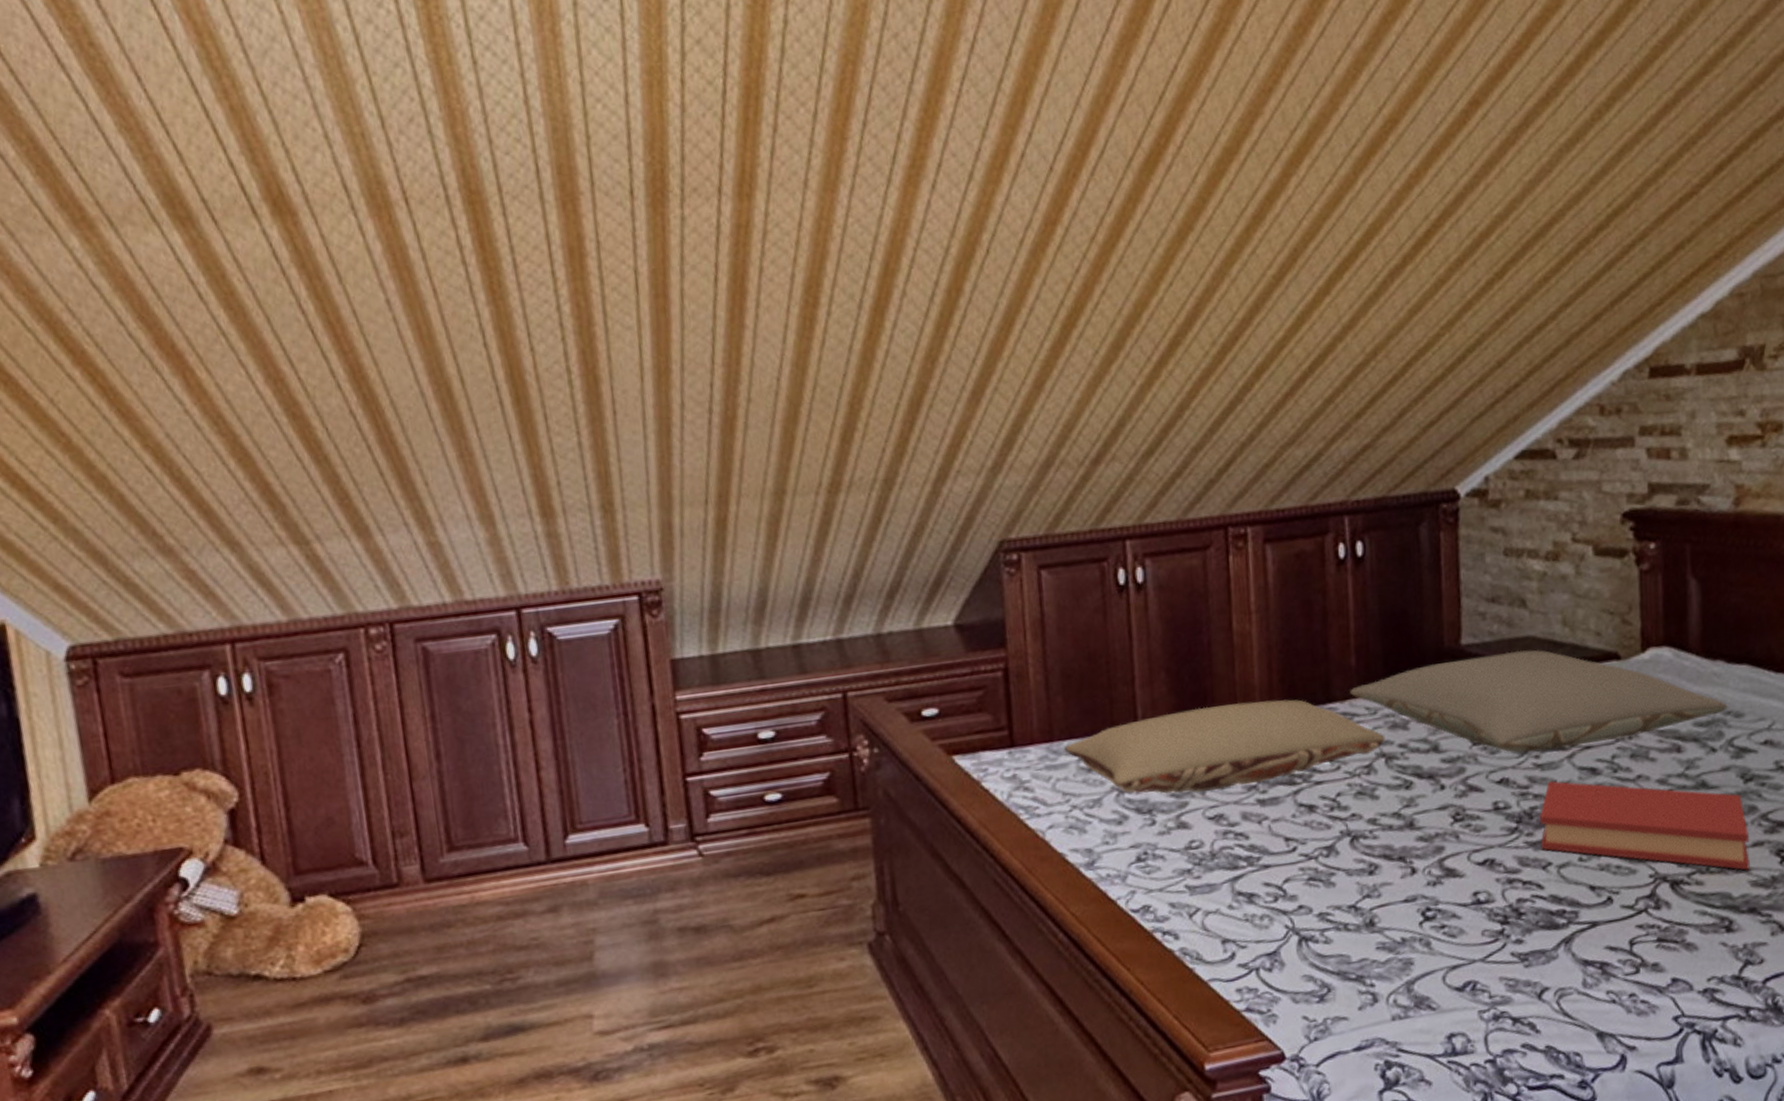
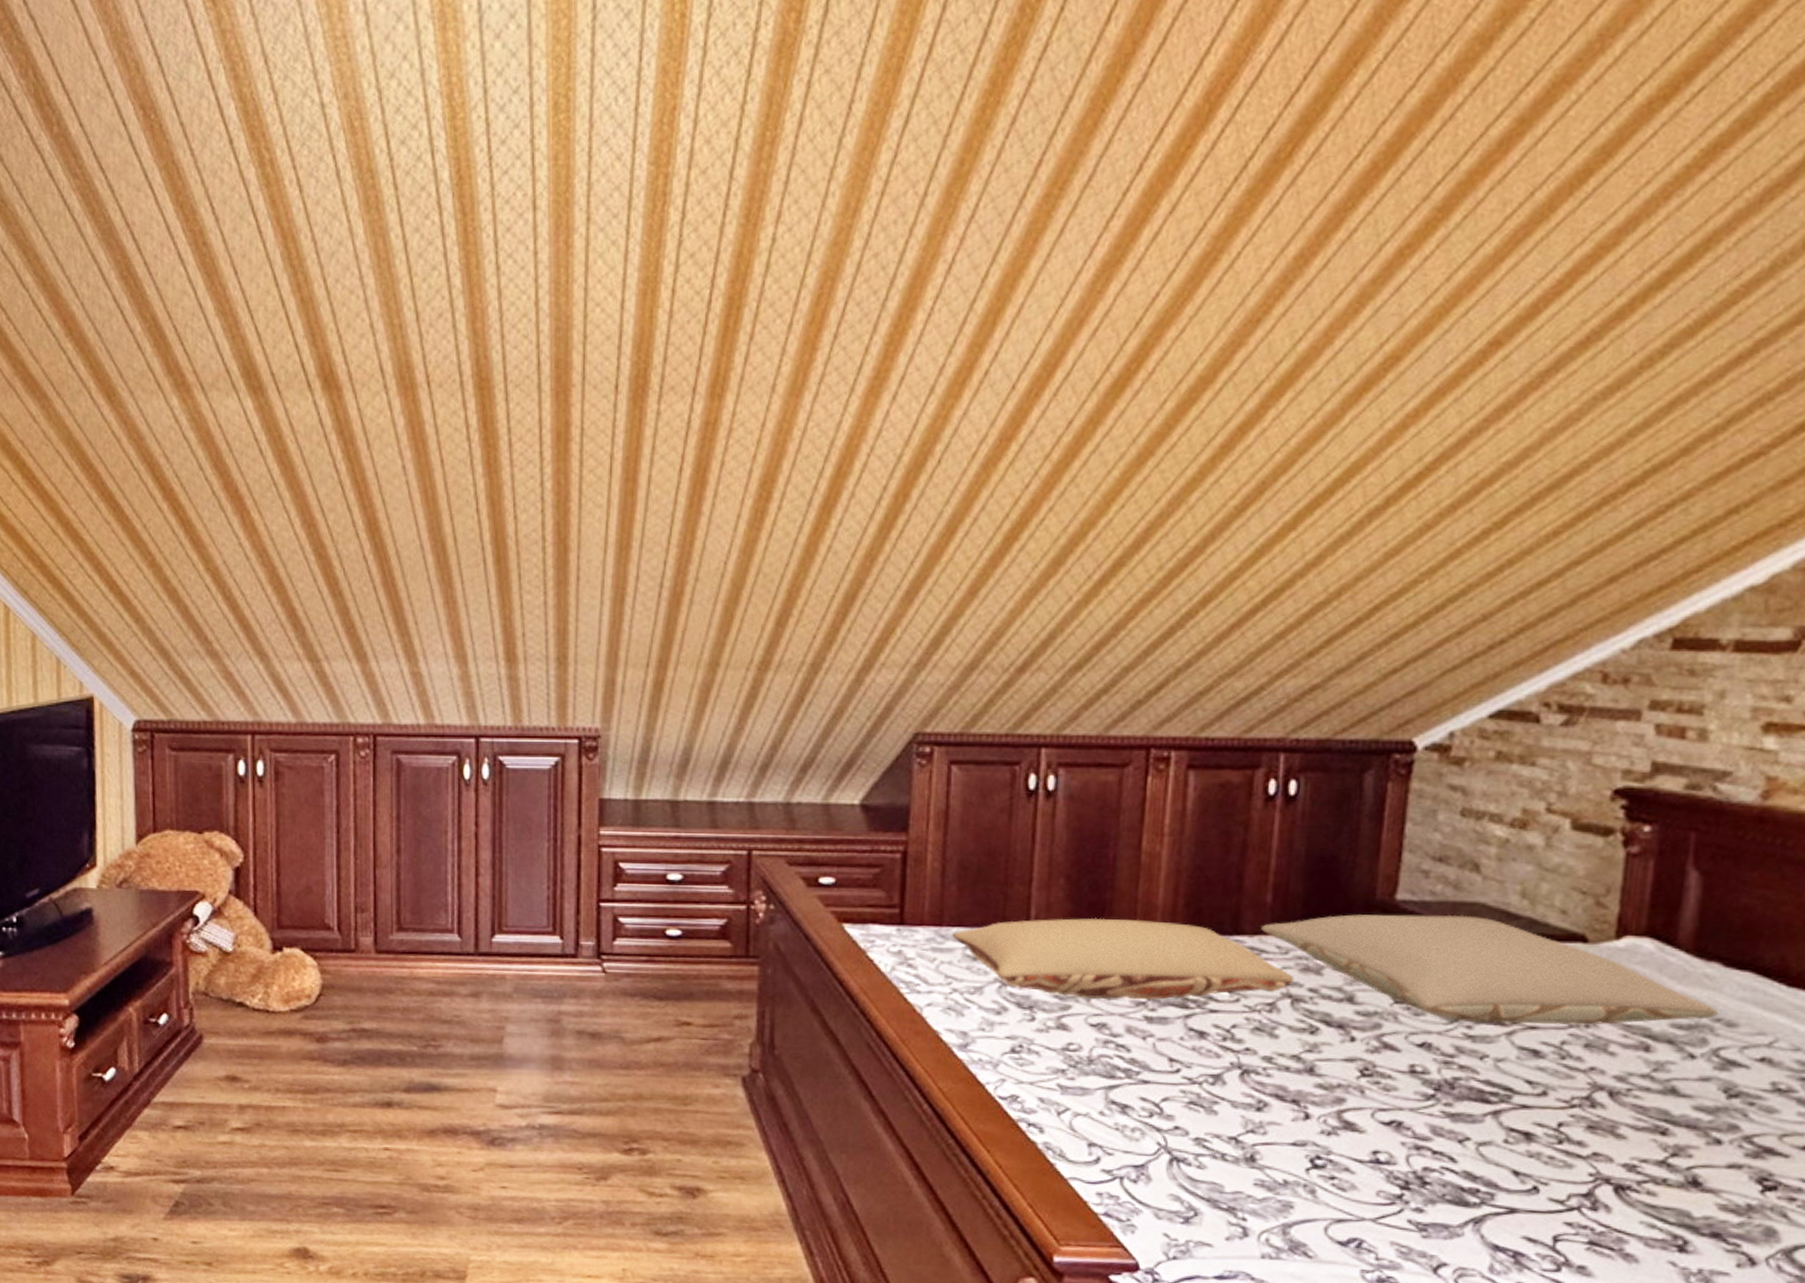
hardback book: present [1539,780,1750,870] -> none [1460,1054,1725,1192]

